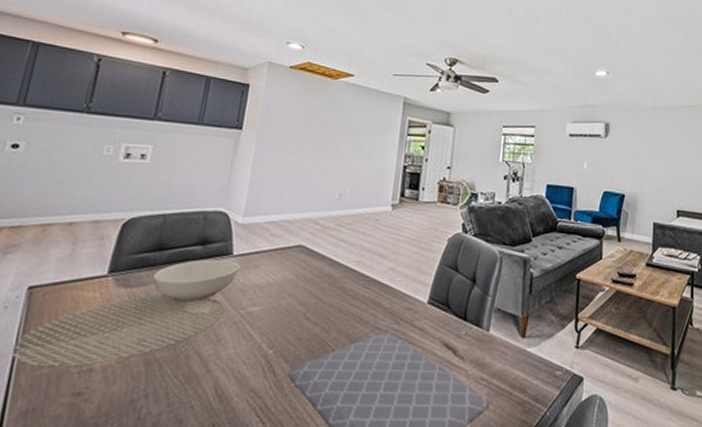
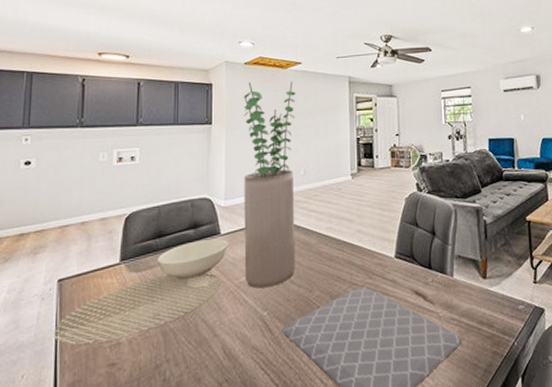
vase: none [254,88,343,322] -> present [244,81,296,289]

